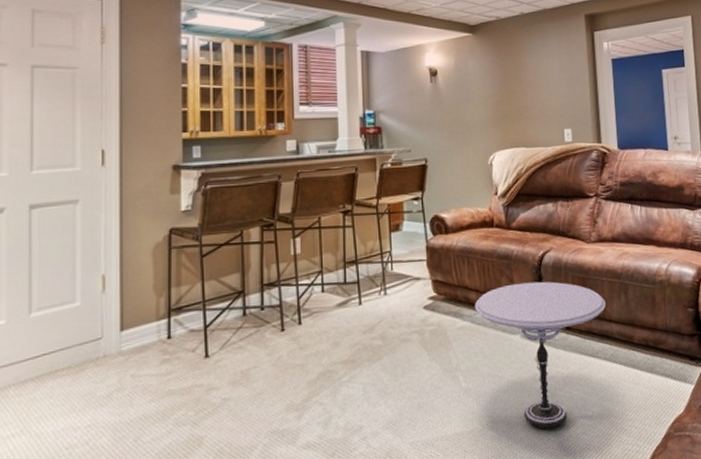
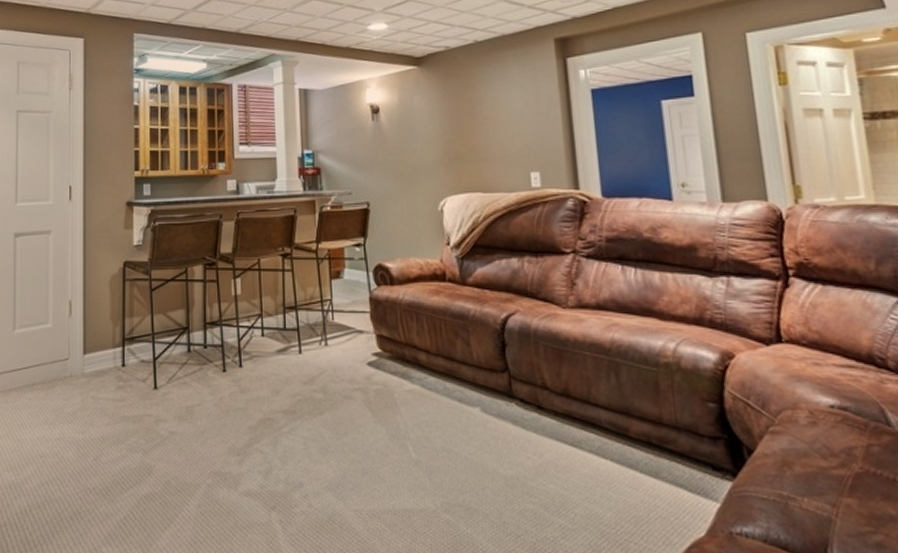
side table: present [475,281,606,430] -> none [425,348,590,525]

